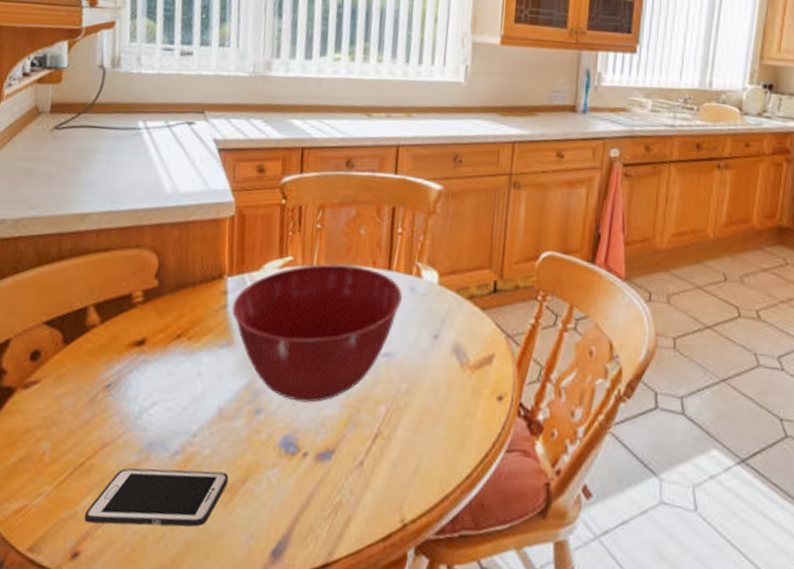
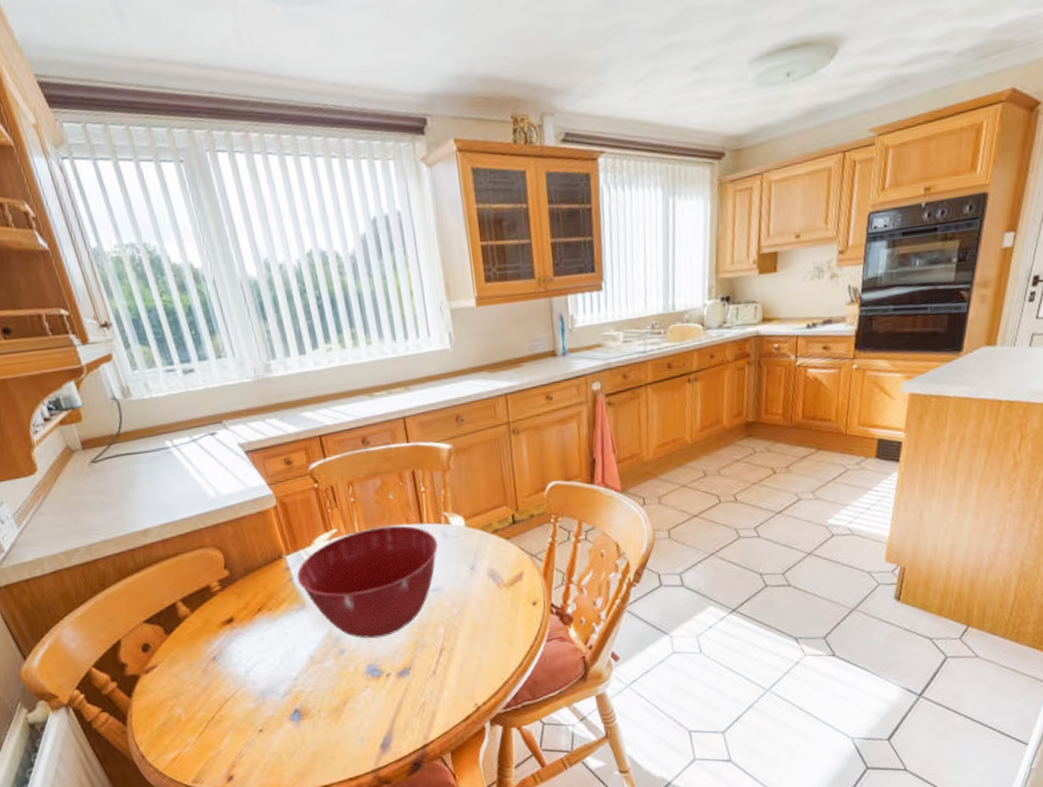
cell phone: present [84,468,229,527] -> none [227,700,333,756]

